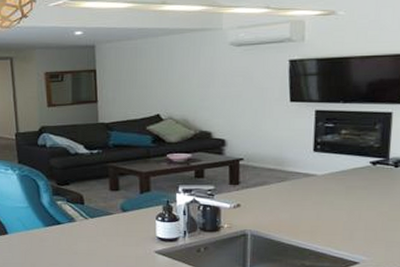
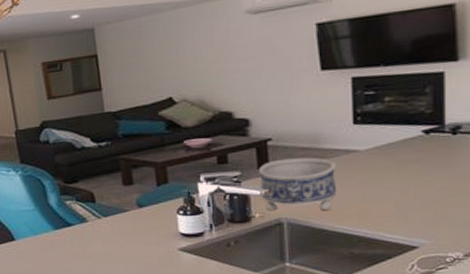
decorative bowl: none [229,177,297,226] -> present [258,157,337,211]

